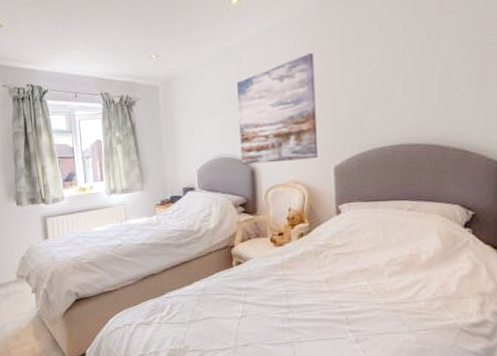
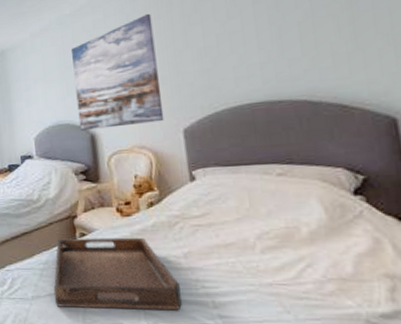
serving tray: none [210,265,321,329] -> present [53,237,182,311]

